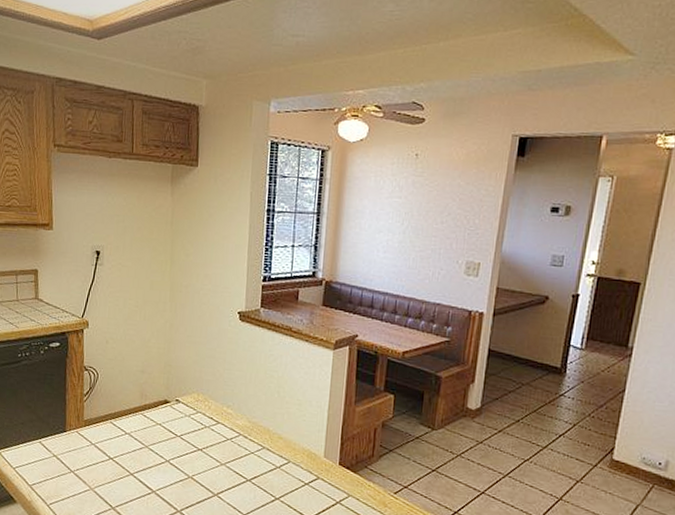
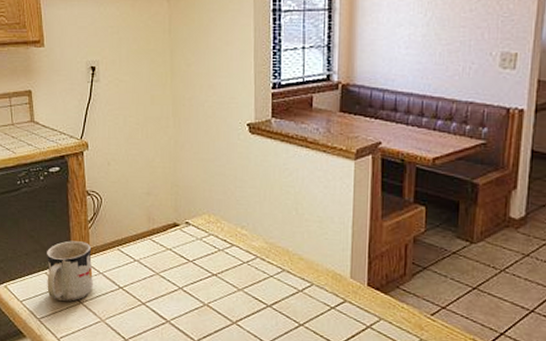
mug: none [40,412,86,470] -> present [47,240,93,302]

